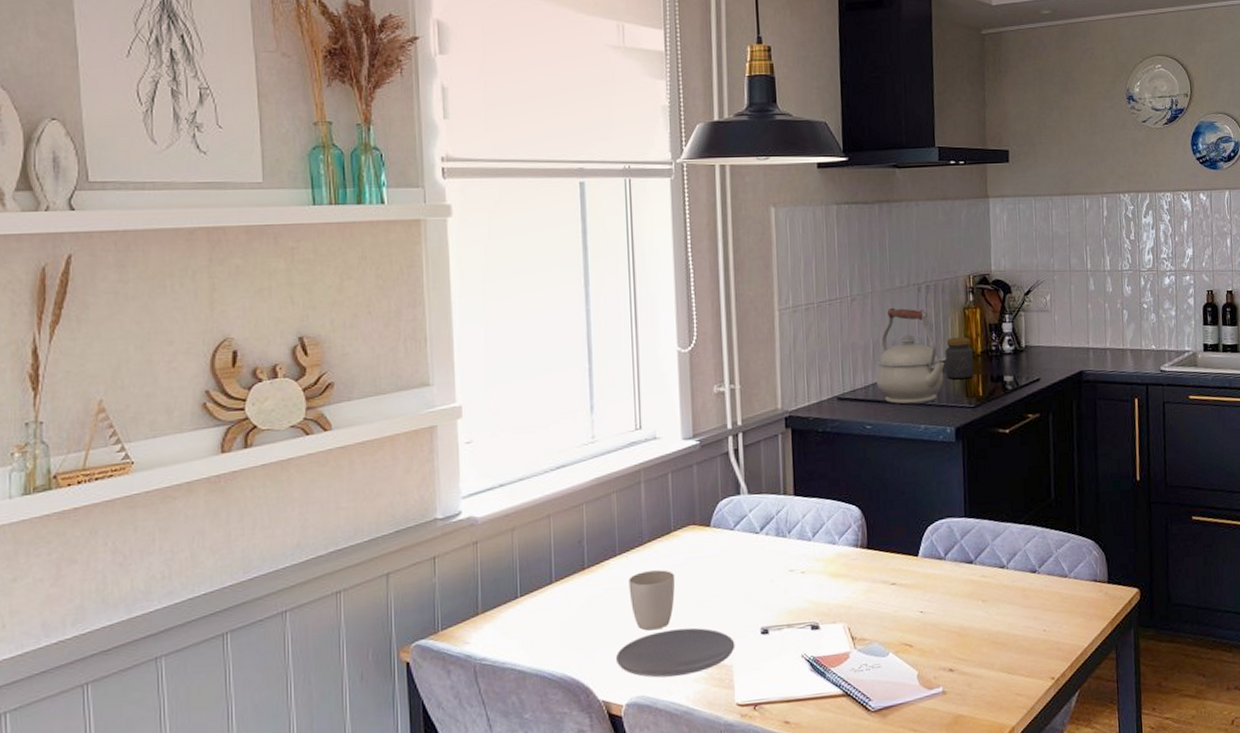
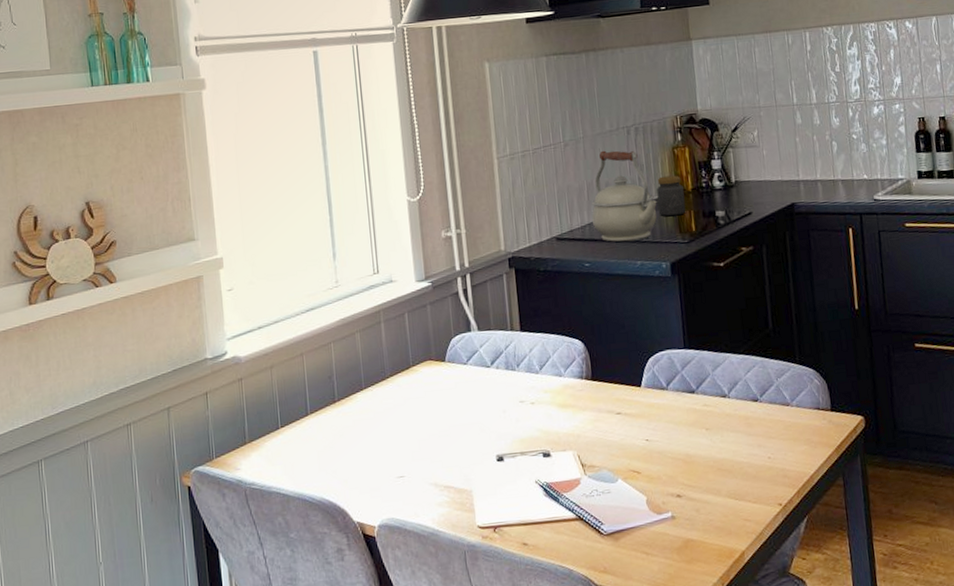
plate: present [615,627,735,678] -> none [366,455,474,502]
cup: present [628,570,676,631] -> none [374,402,417,458]

